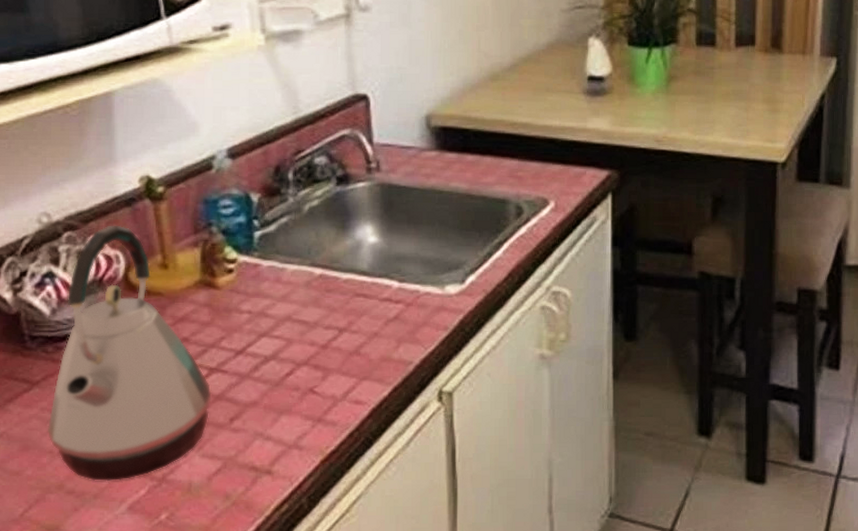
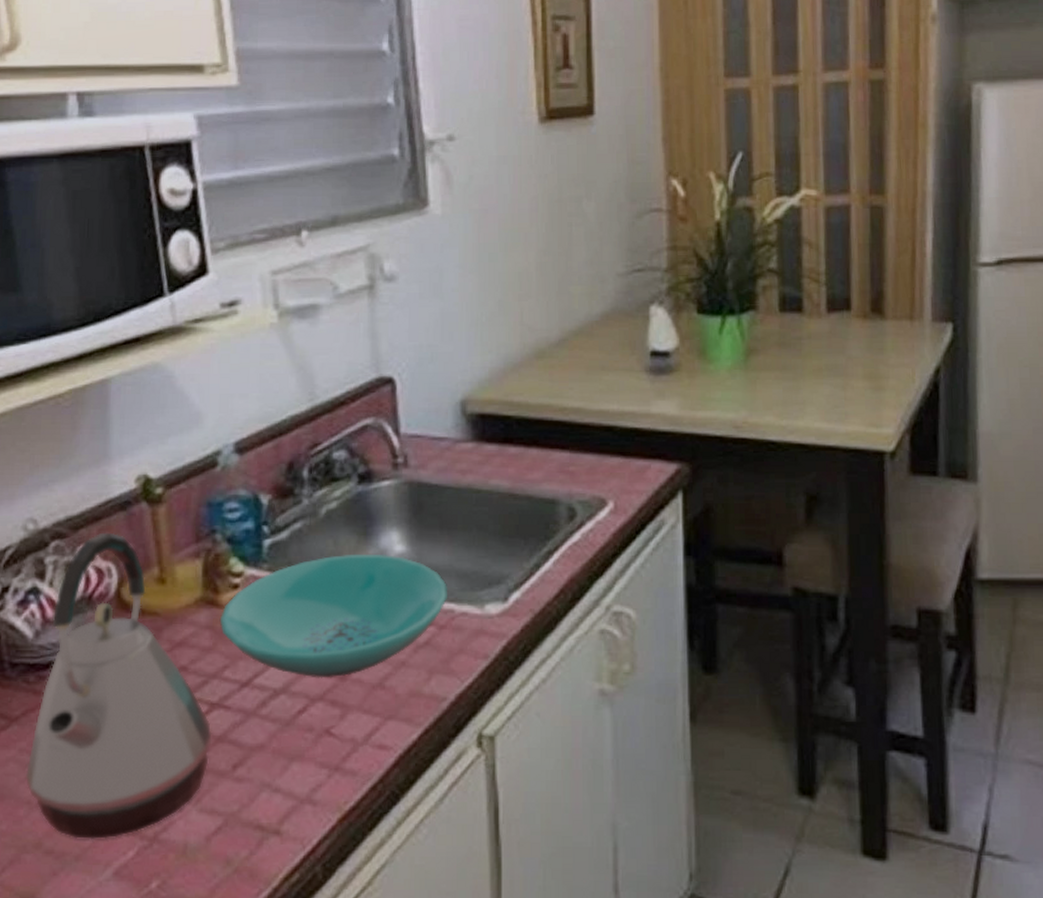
dish: none [216,244,414,347] -> present [219,553,448,678]

